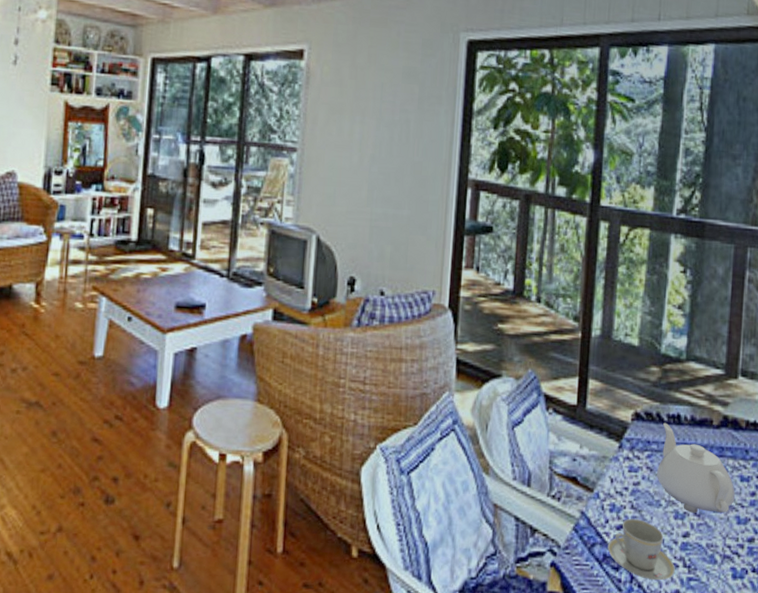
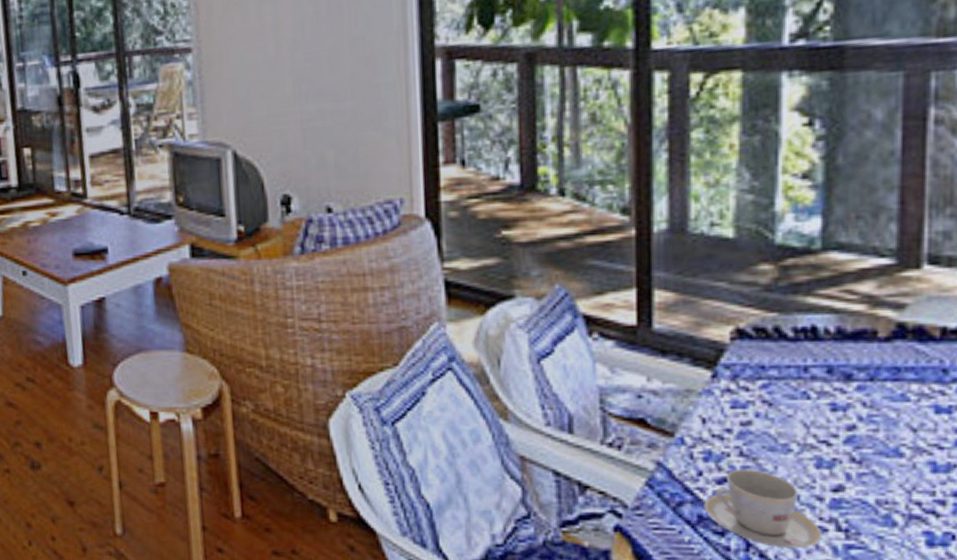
teapot: present [656,422,736,513] -> none [779,339,927,459]

